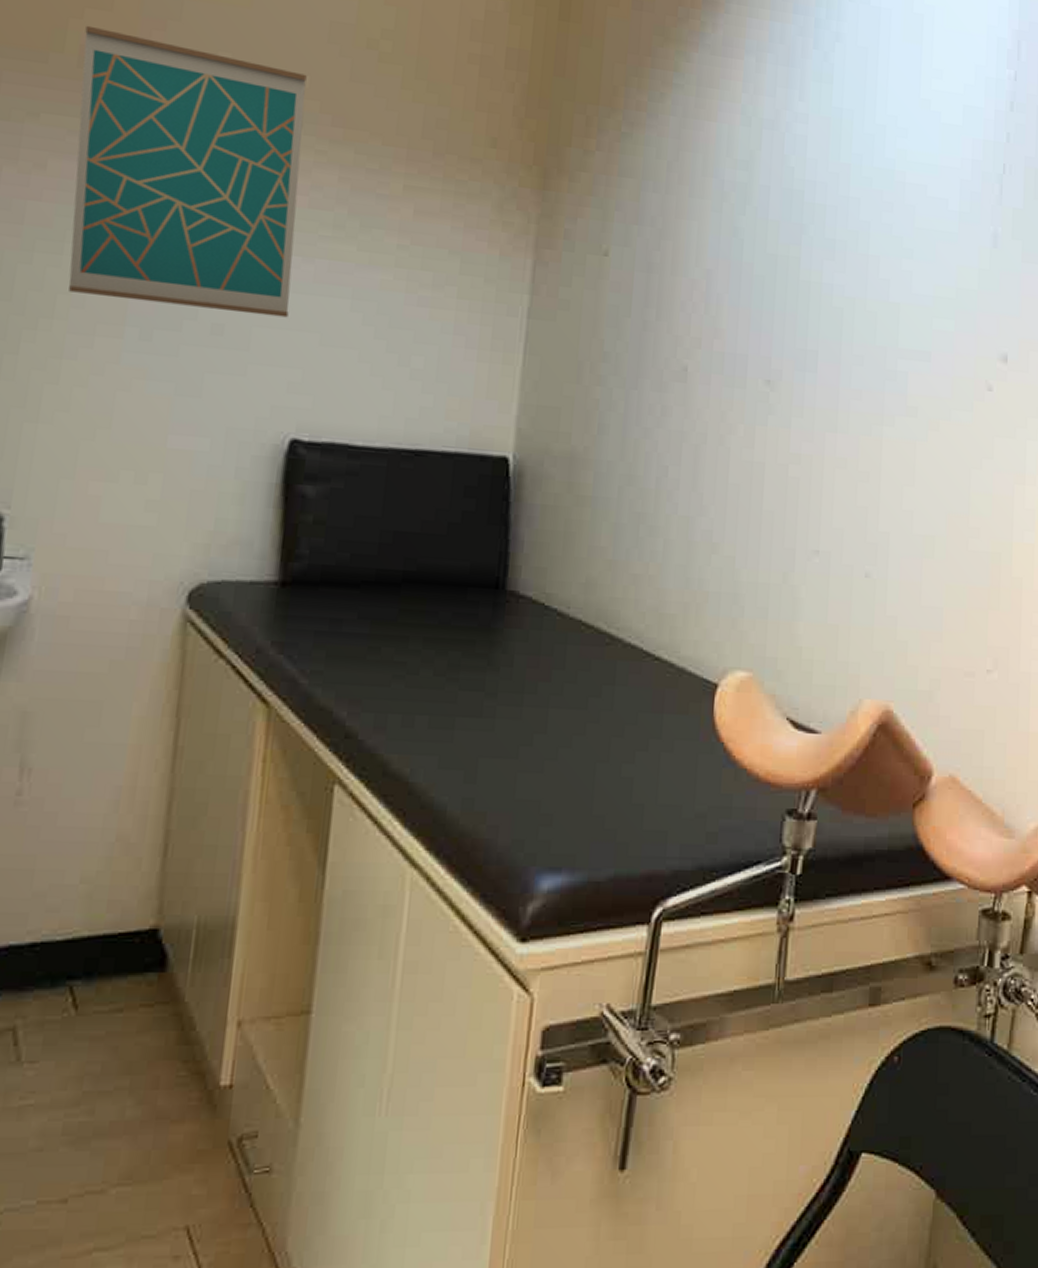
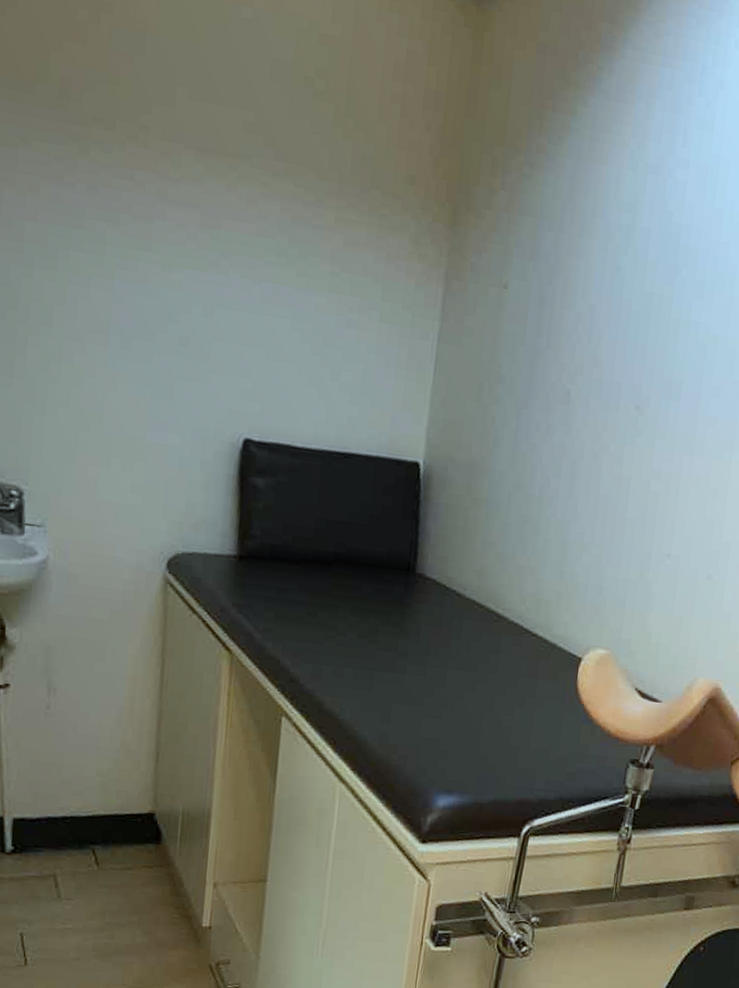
wall art: present [68,25,307,318] -> none [62,57,252,334]

